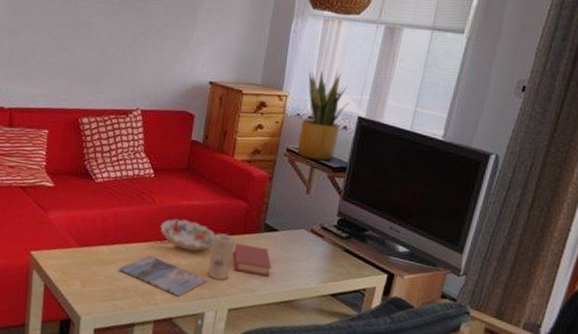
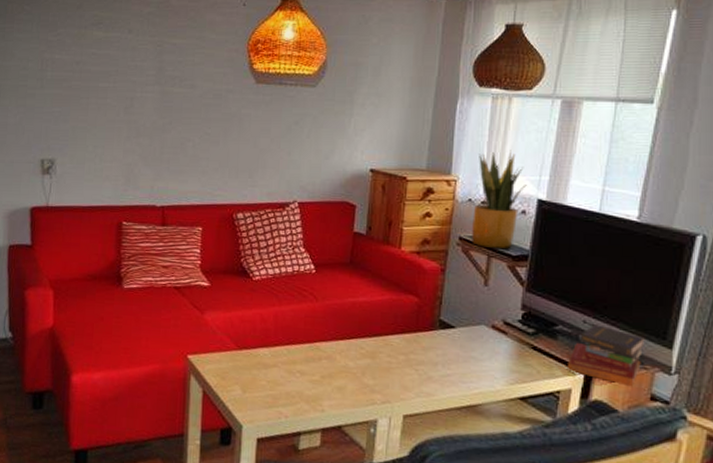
magazine: present [118,255,207,297] -> none [281,357,378,402]
decorative bowl: present [160,219,216,251] -> none [324,317,386,352]
candle: present [207,233,236,280] -> none [378,331,408,383]
book: present [233,243,272,277] -> none [406,343,450,379]
books: none [372,231,441,286] -> present [566,324,645,387]

